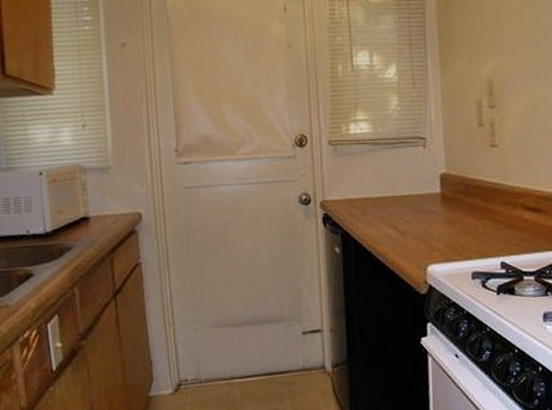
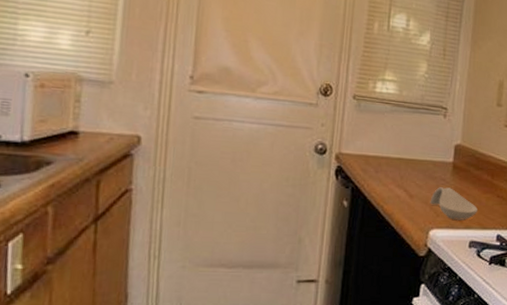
spoon rest: none [423,219,475,252] -> present [430,187,478,220]

